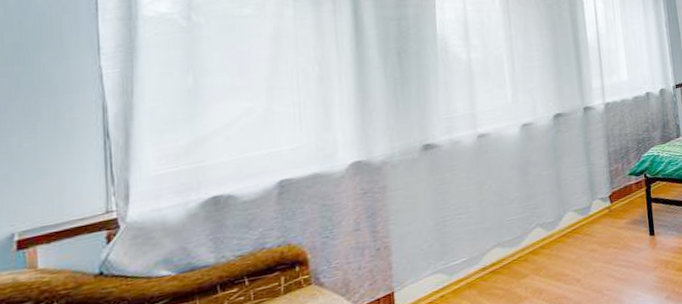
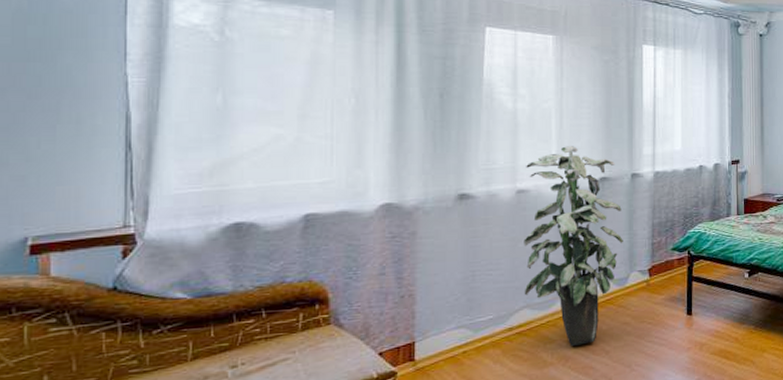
indoor plant: none [484,87,583,279] -> present [524,146,623,346]

